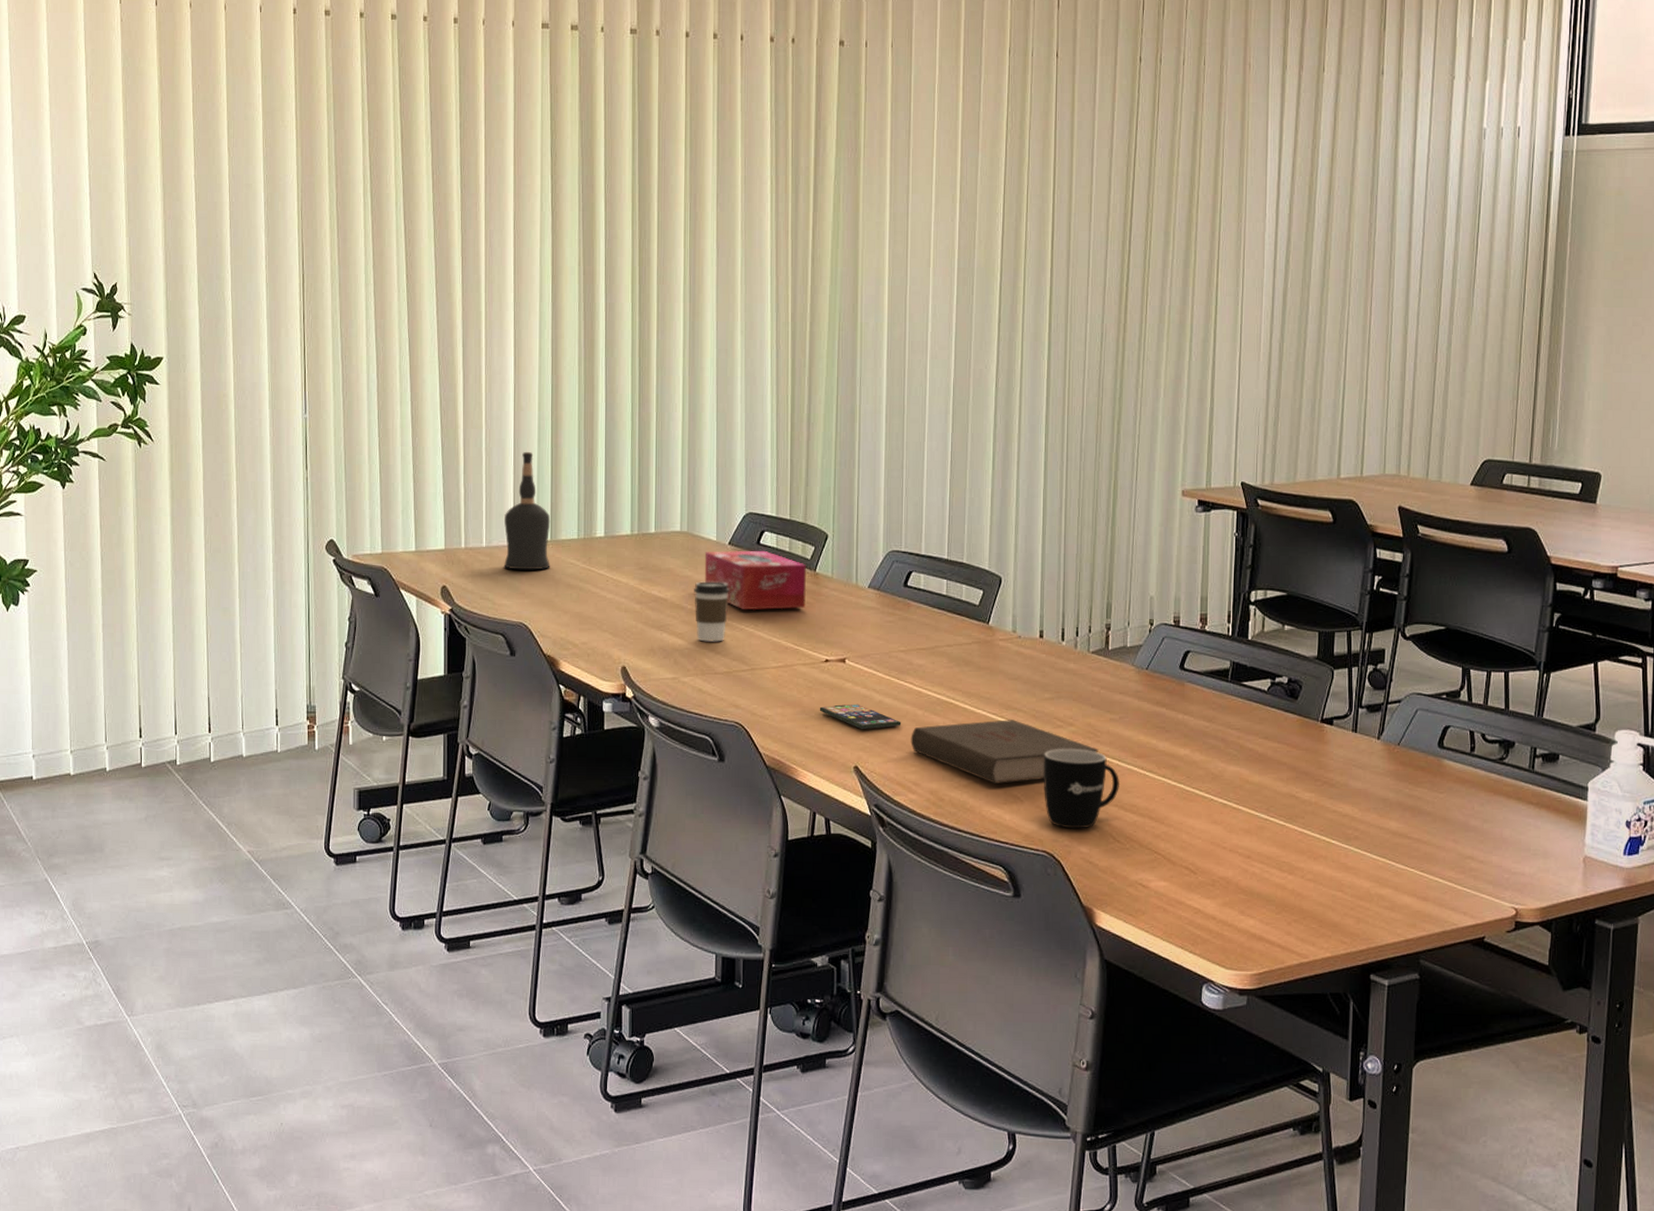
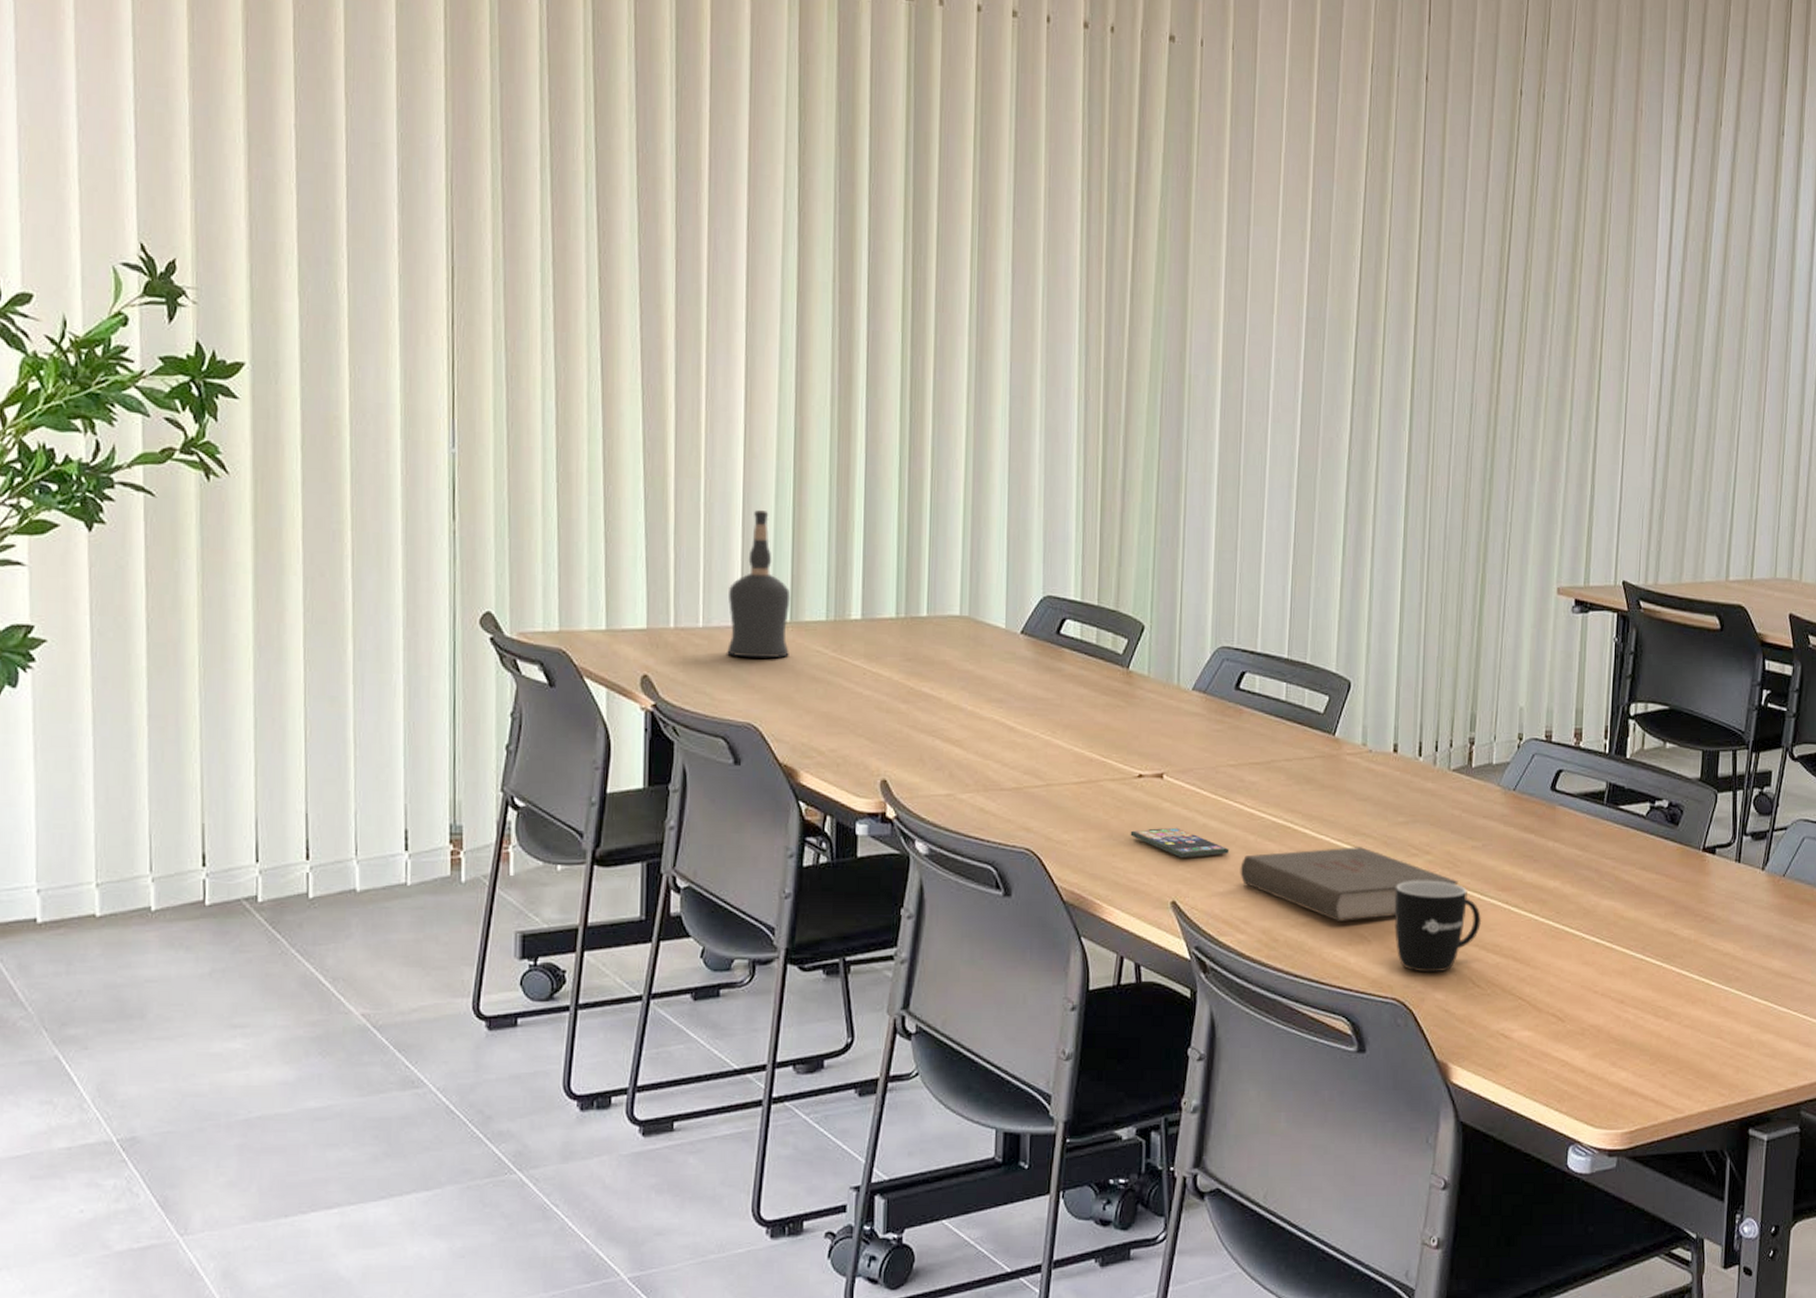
coffee cup: present [694,581,730,642] -> none [976,677,1022,752]
tissue box: present [704,550,807,611] -> none [989,641,1117,714]

